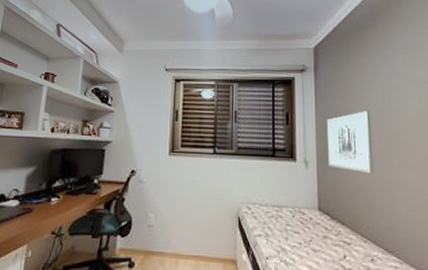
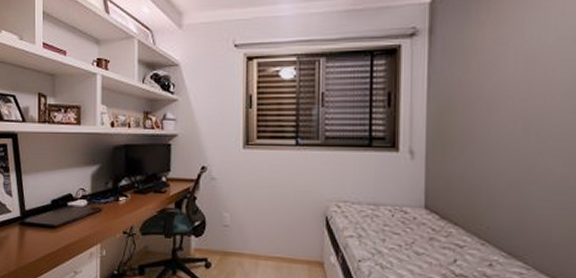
wall art: present [327,111,374,174] -> none [440,84,504,165]

